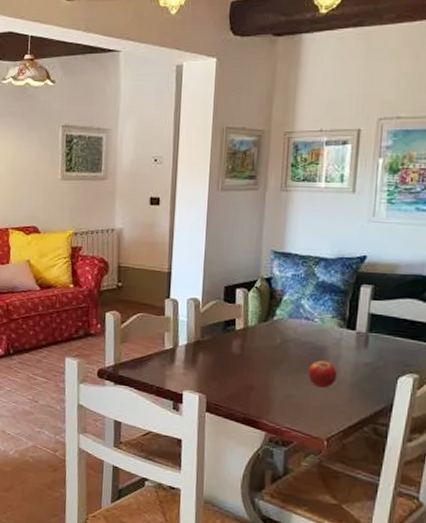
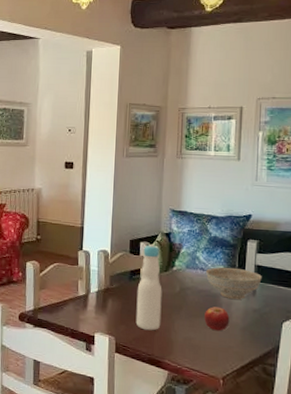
bottle: none [229,290,261,388] -> present [135,244,162,331]
decorative bowl: none [310,316,376,352] -> present [205,267,262,300]

